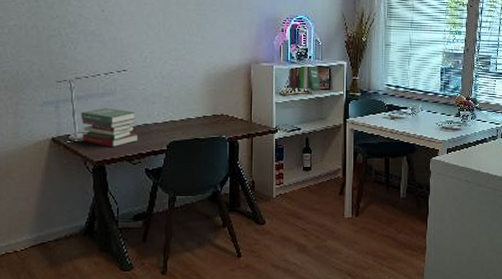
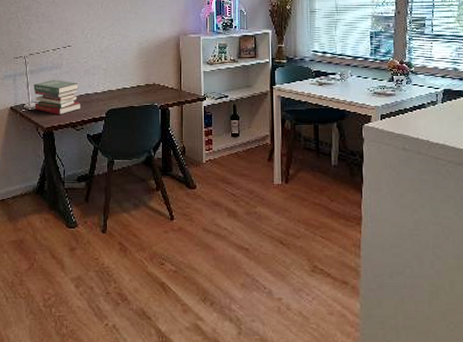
books: present [288,64,321,90] -> none [215,34,247,58]

